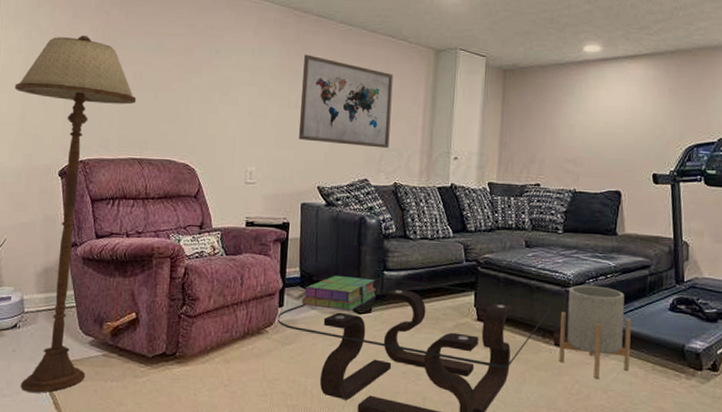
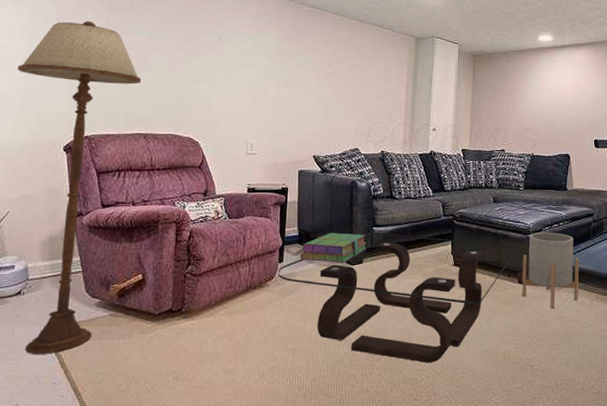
wall art: present [298,54,394,149] -> none [295,40,380,122]

